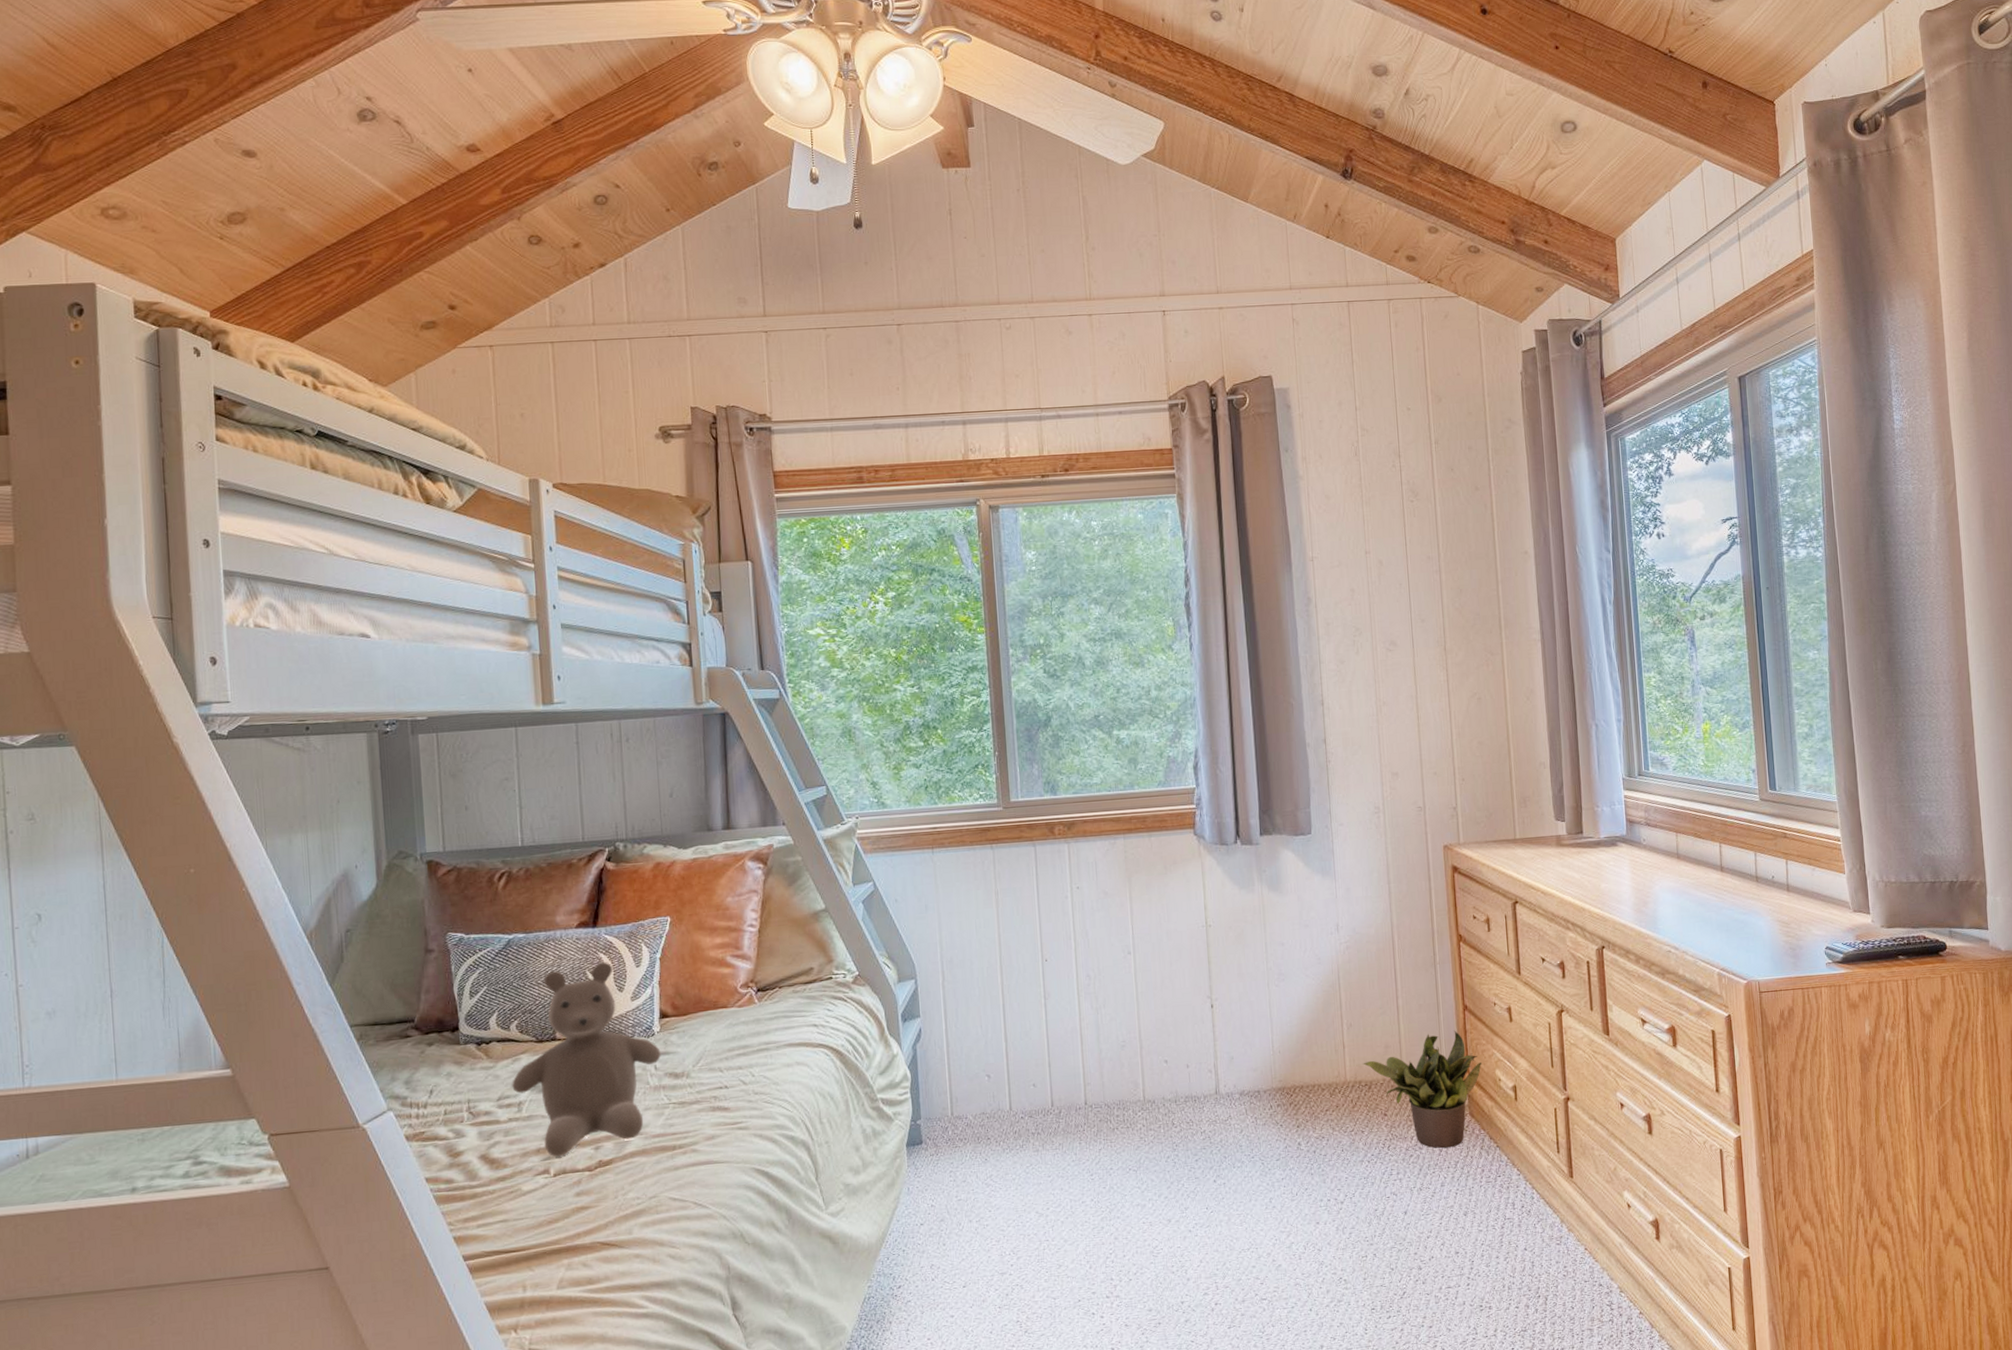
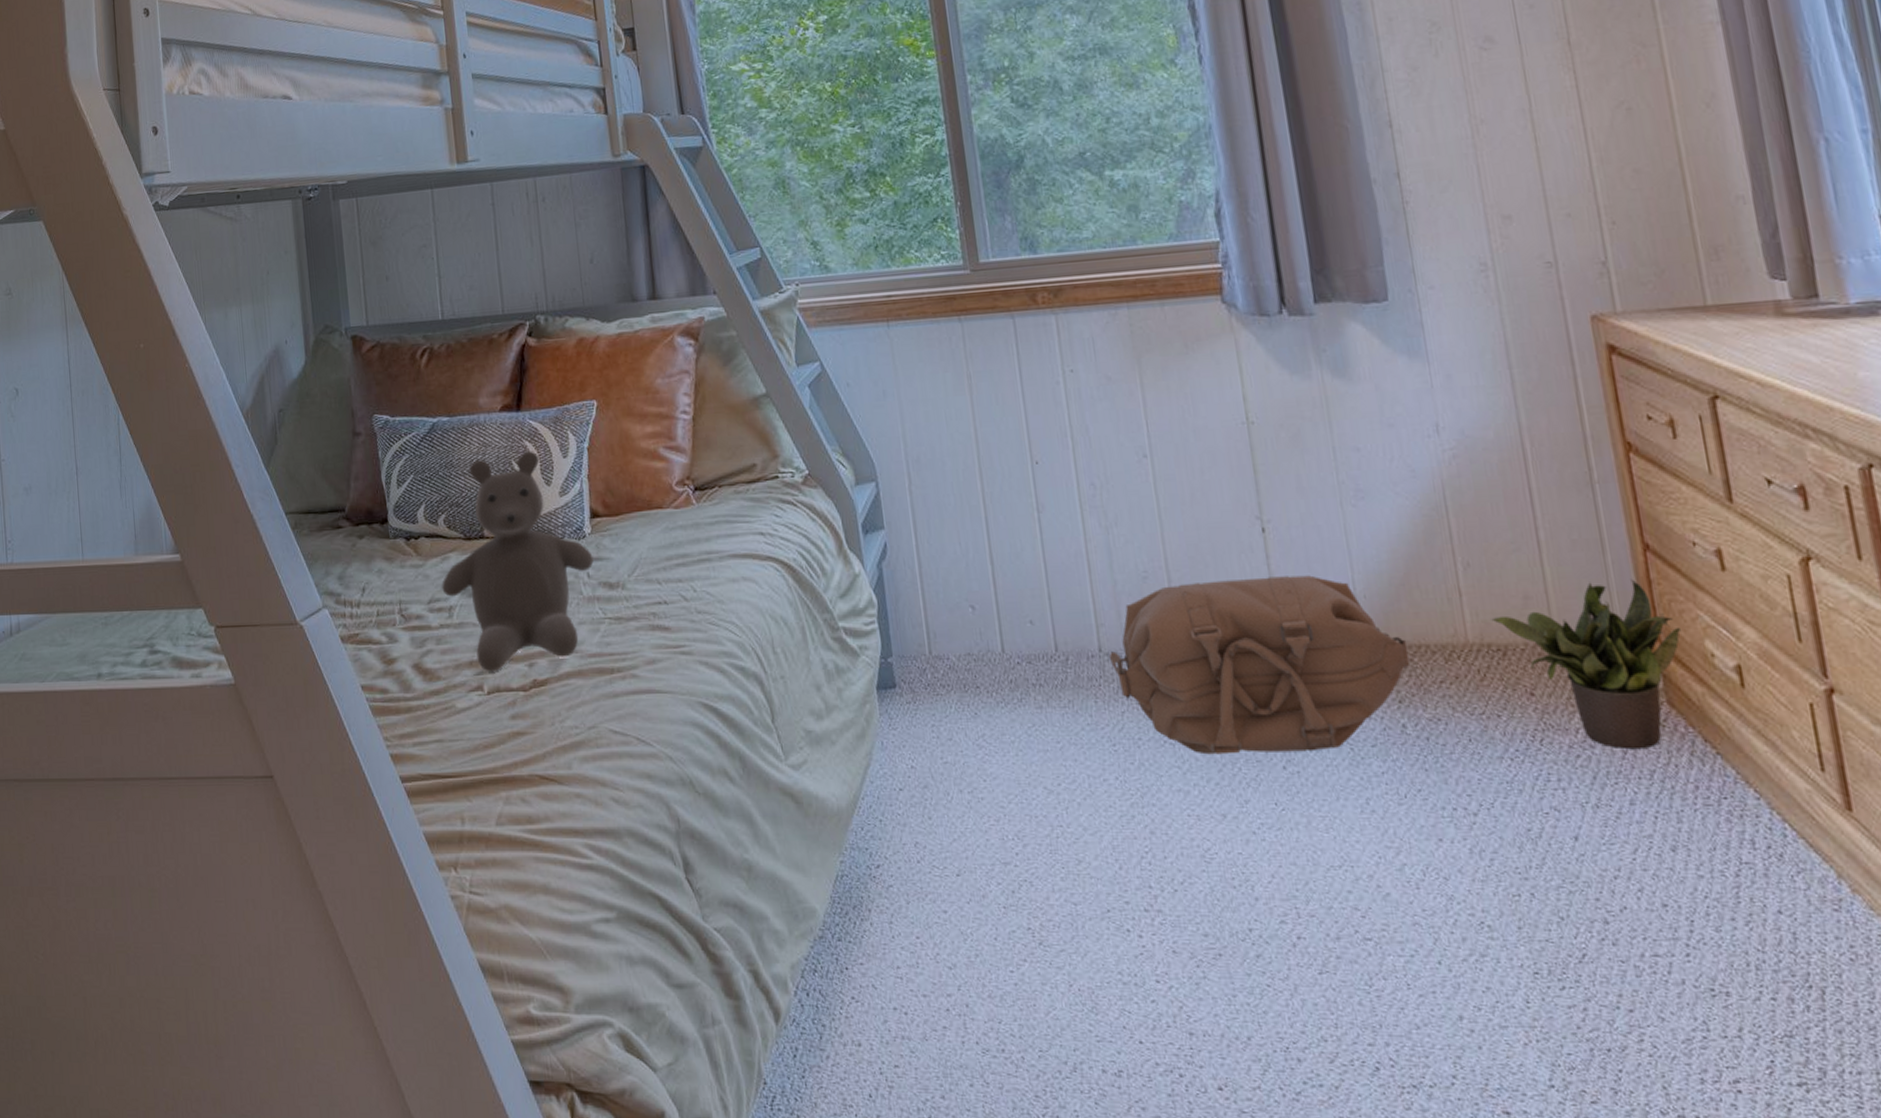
duffel bag: none [1092,1038,1306,1177] -> present [1108,575,1409,755]

